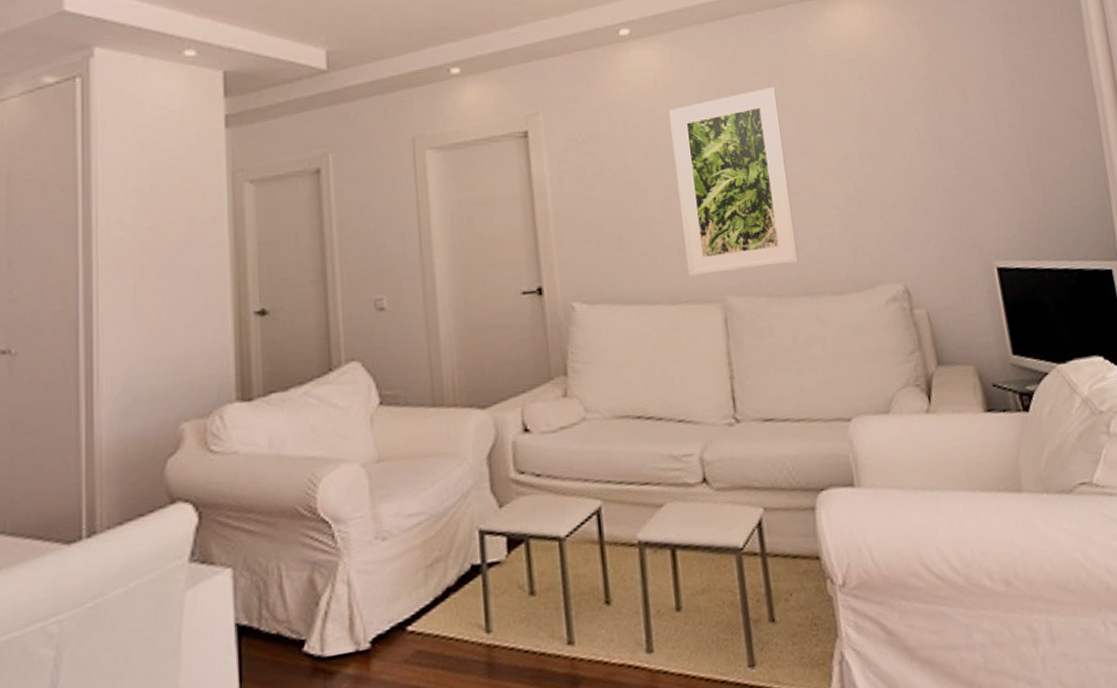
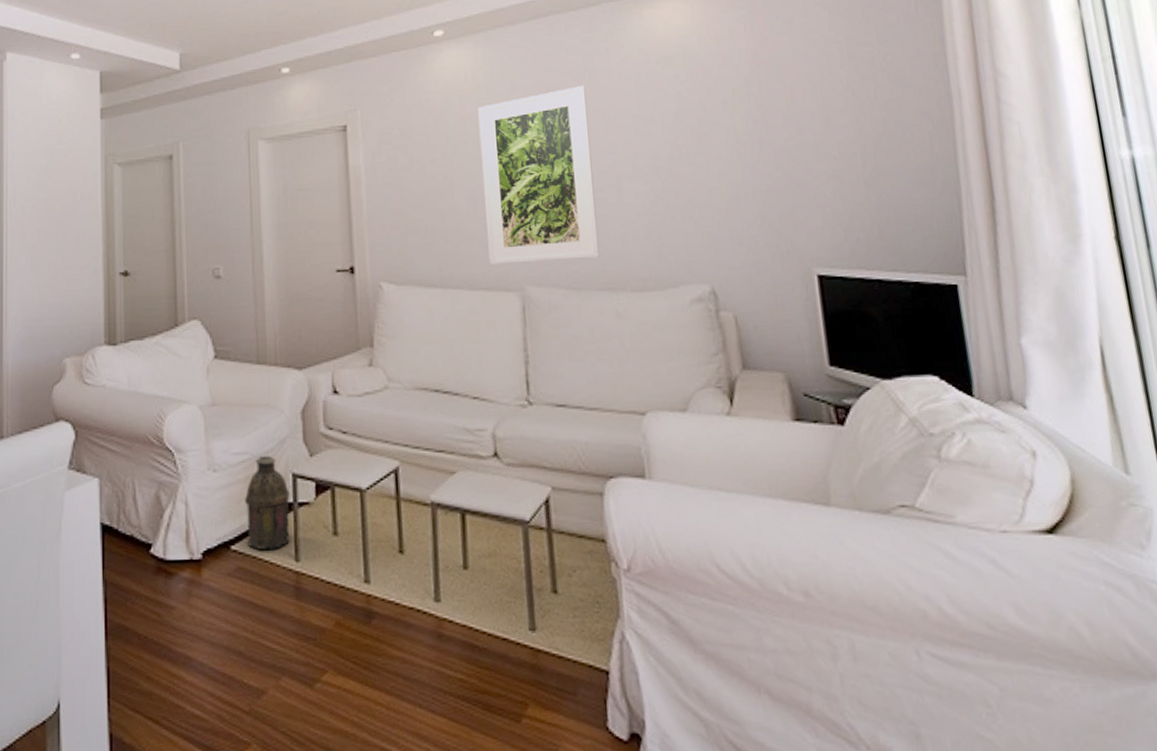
lantern: none [423,513,479,626] -> present [245,456,290,549]

